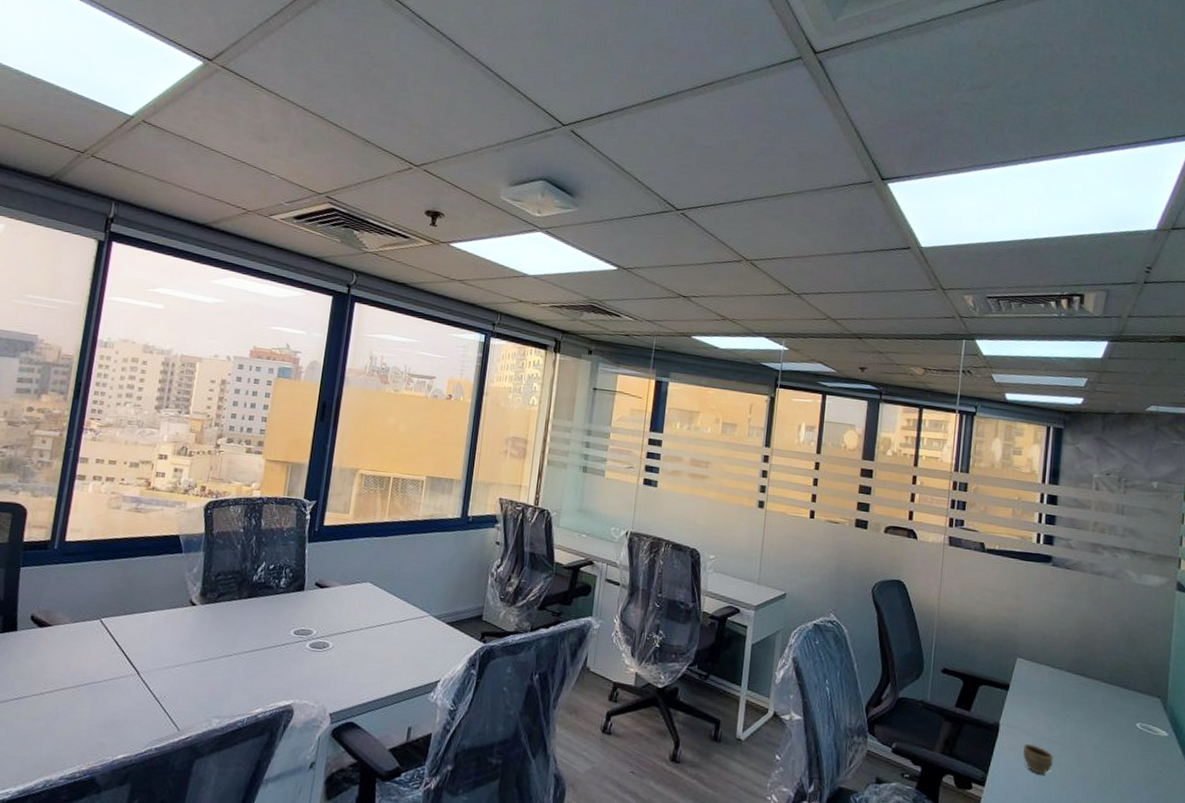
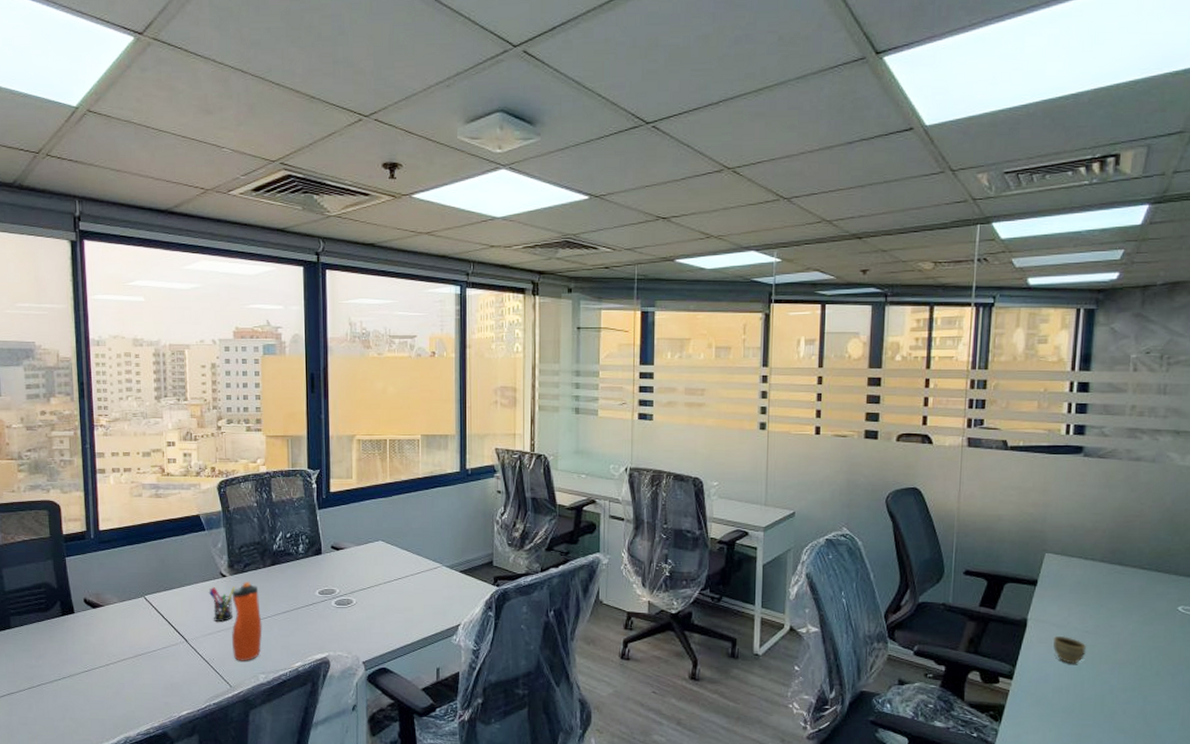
pen holder: none [173,615,204,656] -> present [208,586,235,623]
water bottle: none [187,612,229,703] -> present [231,581,263,661]

